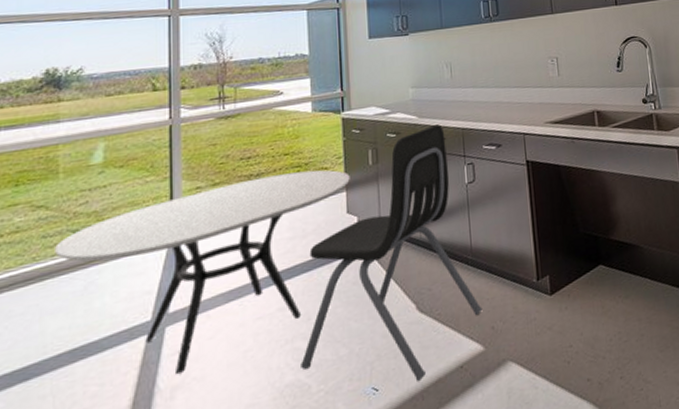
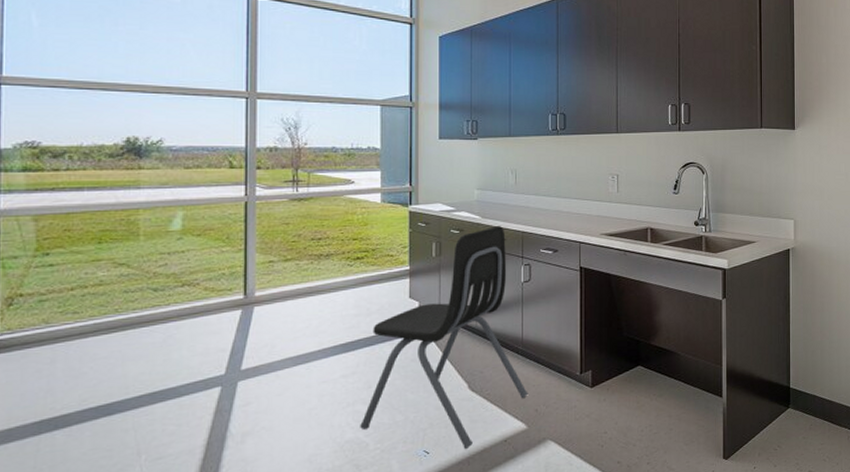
dining table: present [55,169,350,375] -> none [136,256,414,423]

